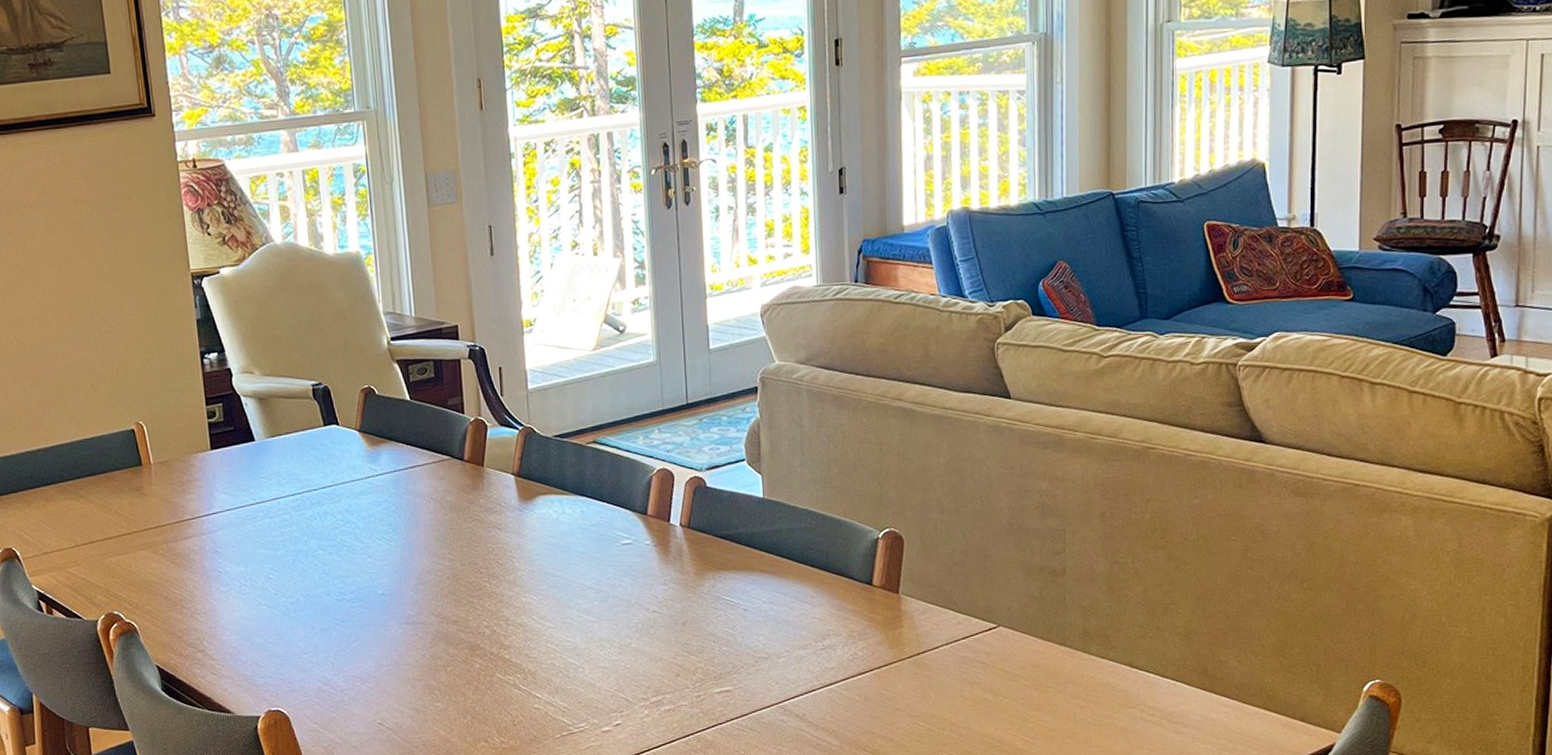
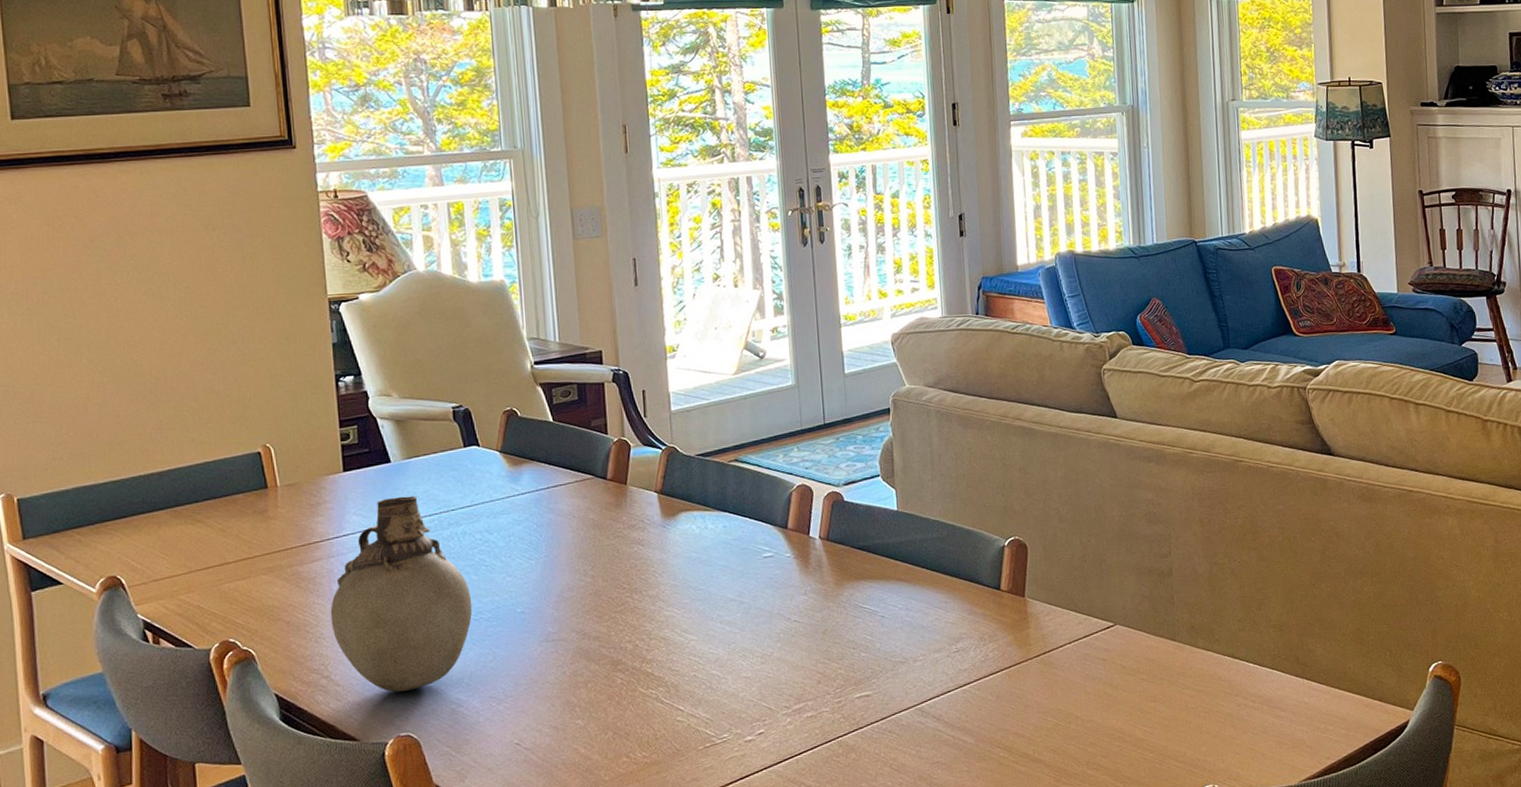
vase: none [203,474,336,668] -> present [330,495,473,692]

